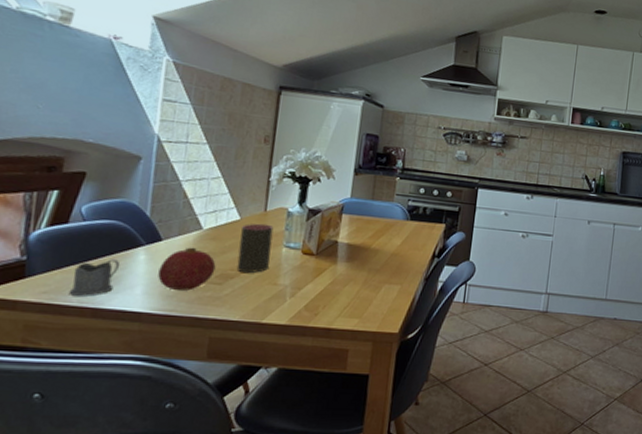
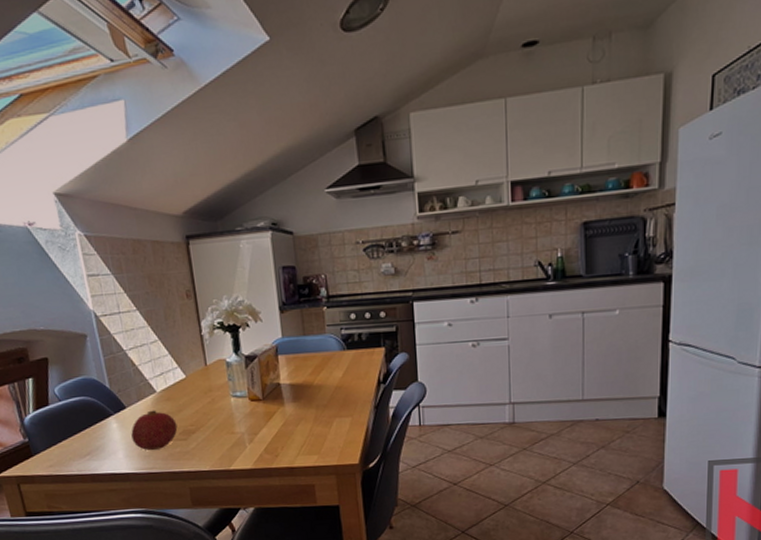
tea glass holder: present [68,259,120,296] -> none [66,430,101,466]
cup: present [236,223,274,273] -> none [189,377,223,426]

